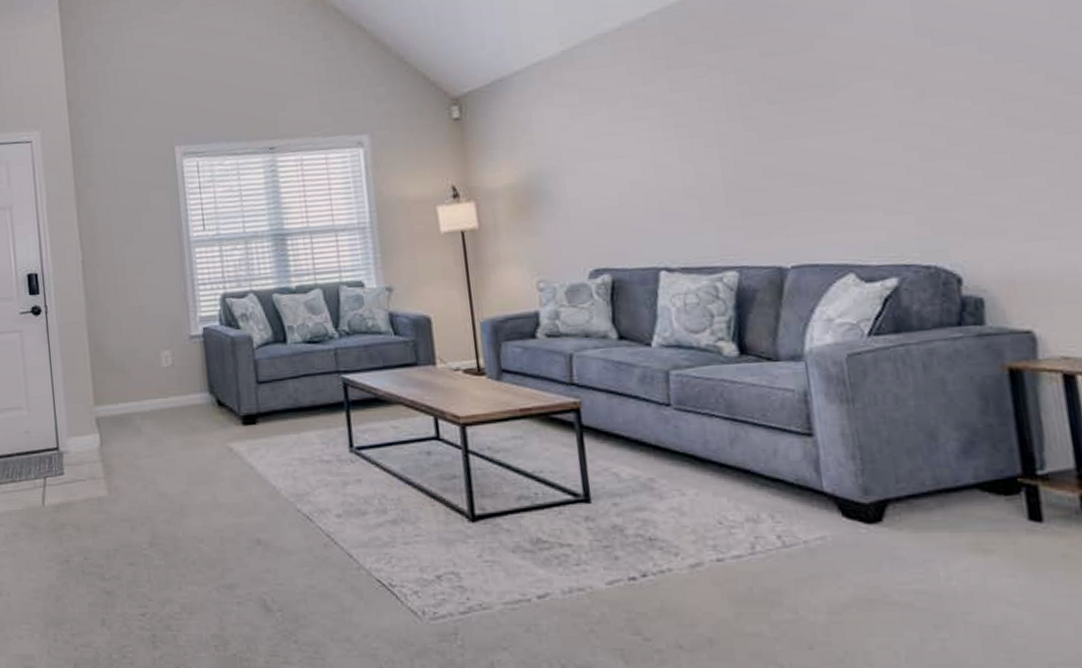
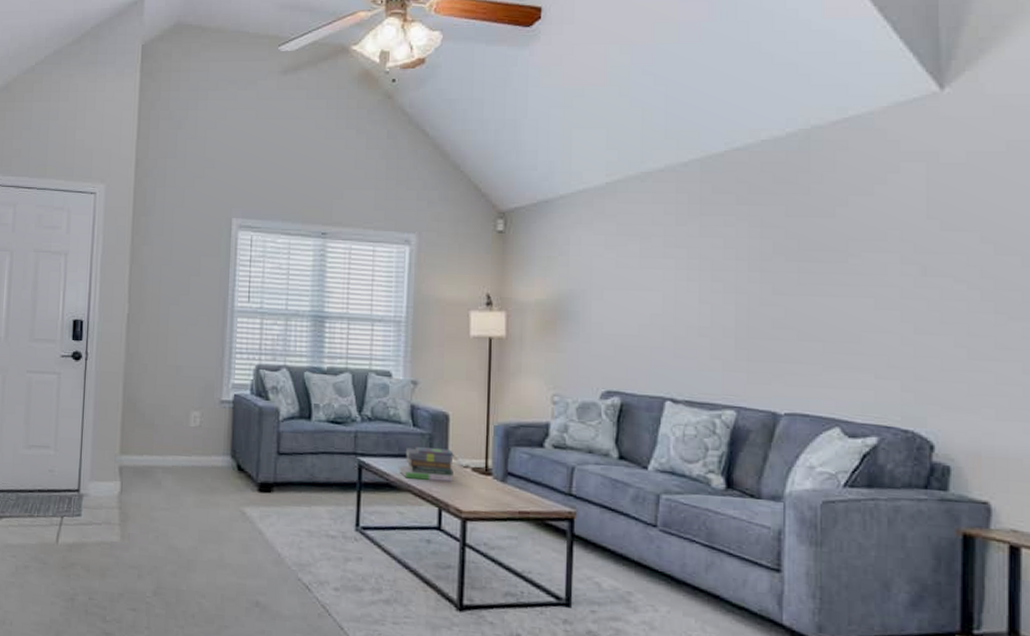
books: none [387,354,445,390] -> present [400,447,454,482]

